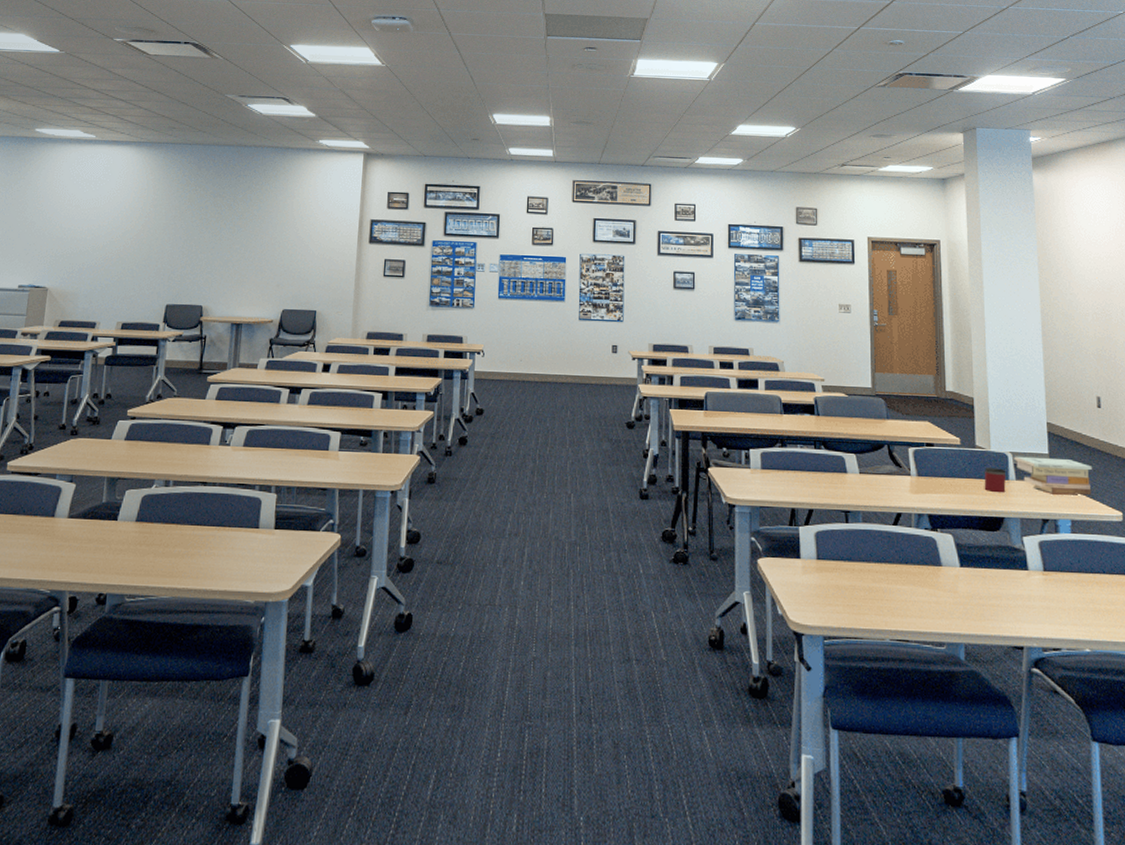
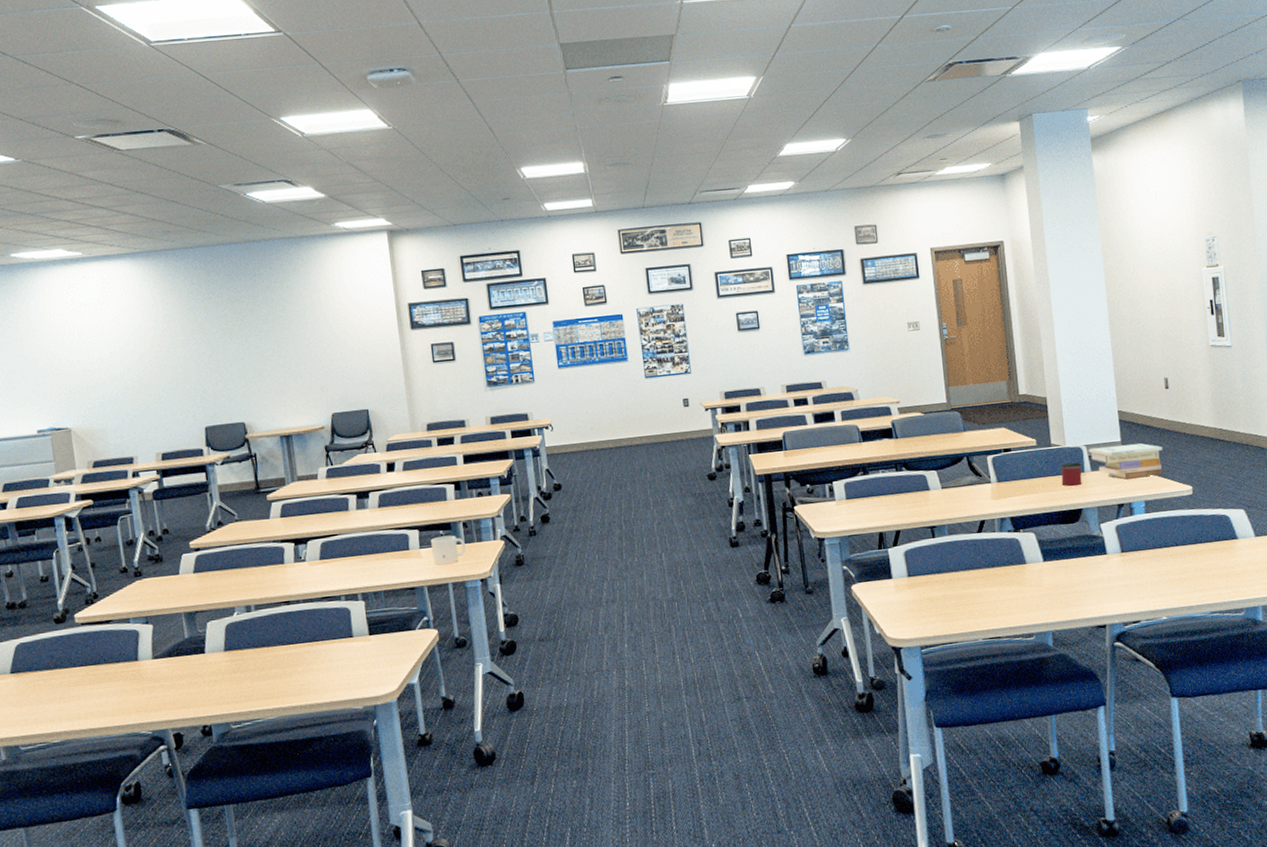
mug: none [349,442,382,471] -> present [430,535,466,566]

